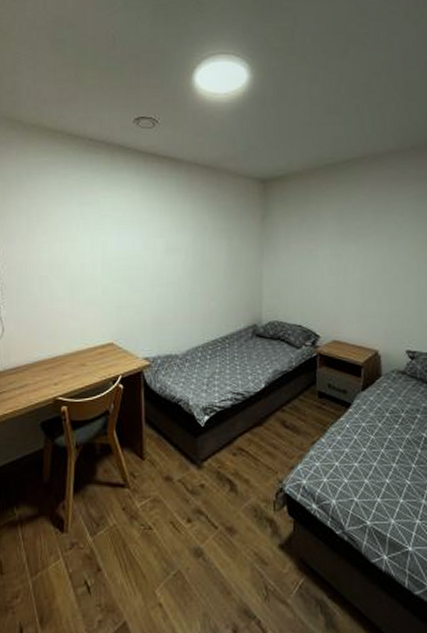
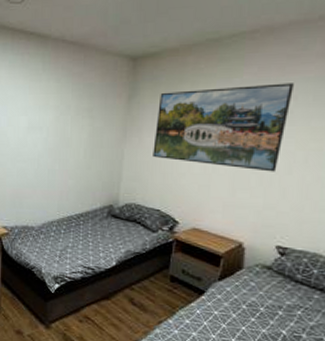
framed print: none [289,202,400,282] -> present [153,83,294,172]

